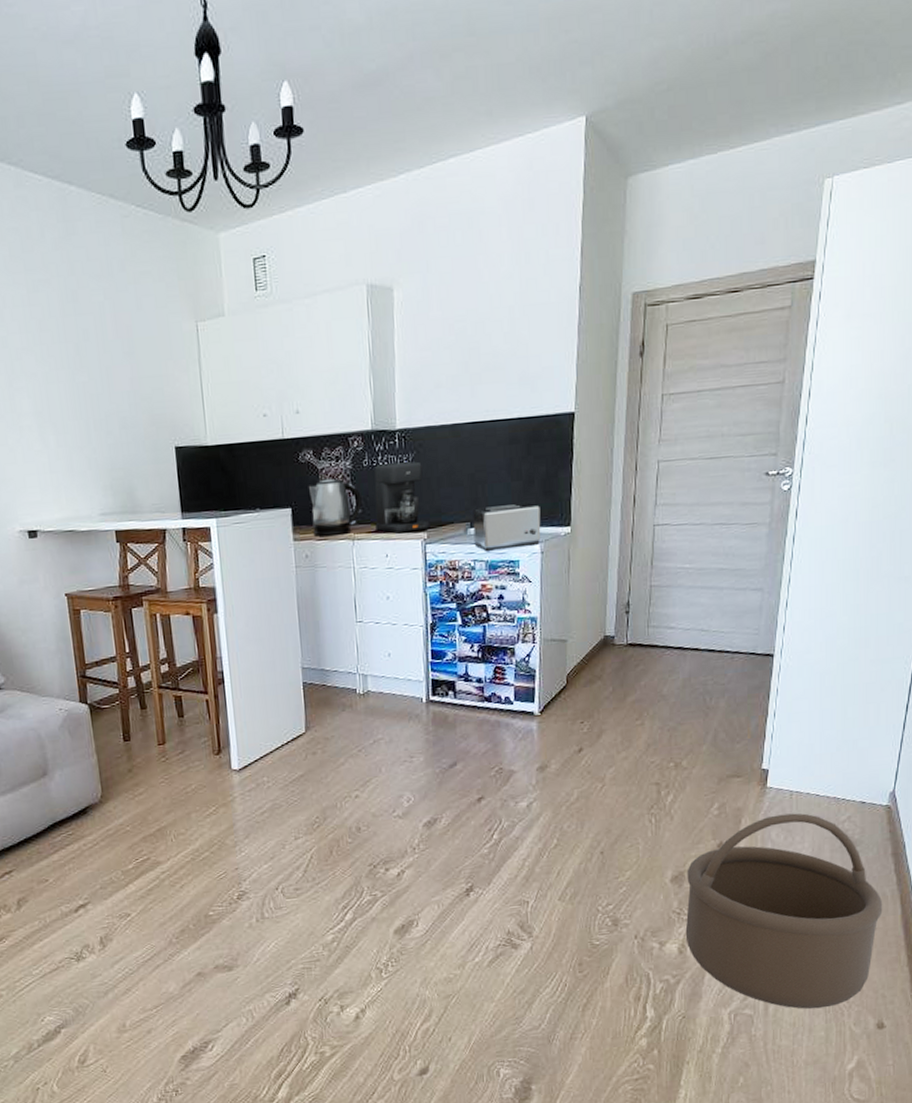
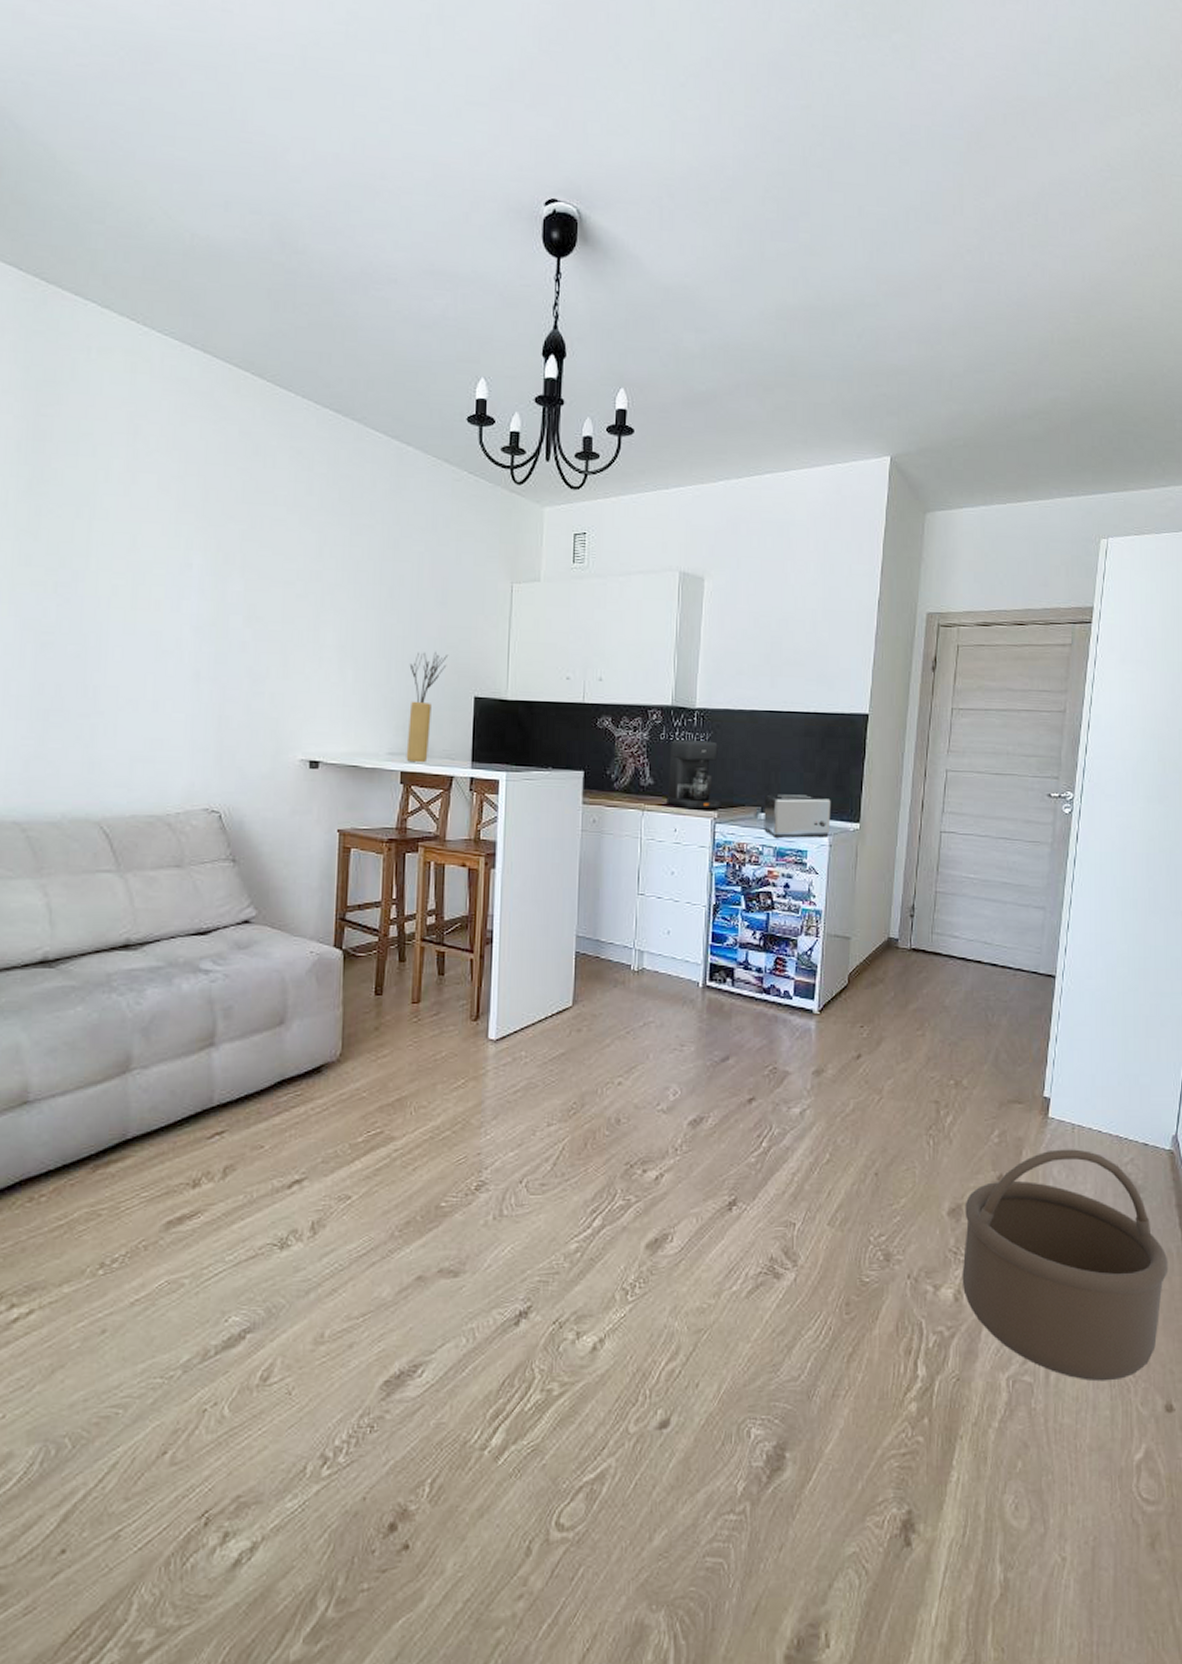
vase: none [107,405,144,521] -> present [406,651,449,763]
kettle: present [309,478,362,537] -> none [603,747,655,805]

